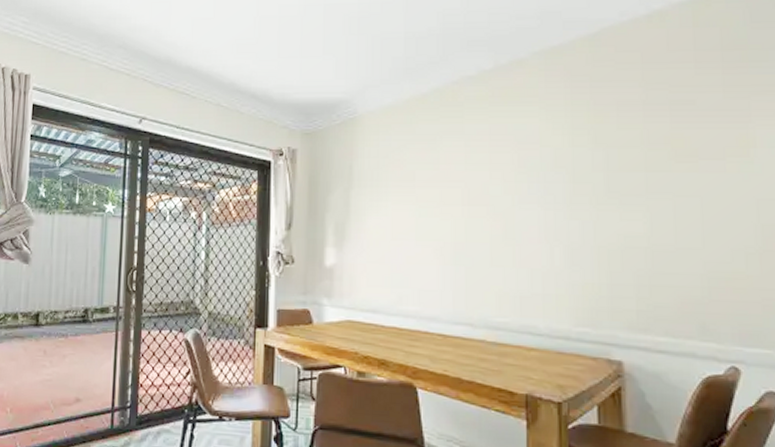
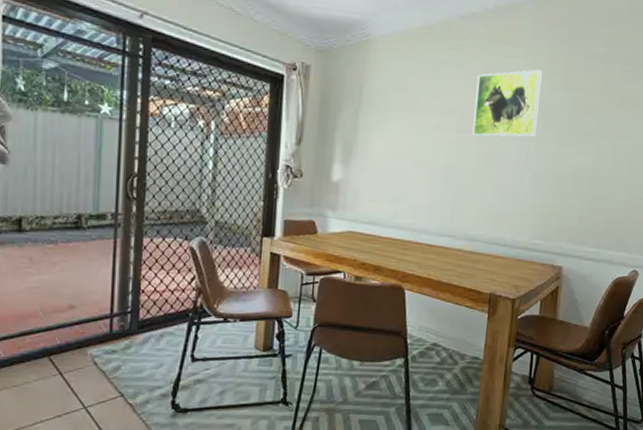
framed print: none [481,127,563,208] -> present [472,69,542,137]

